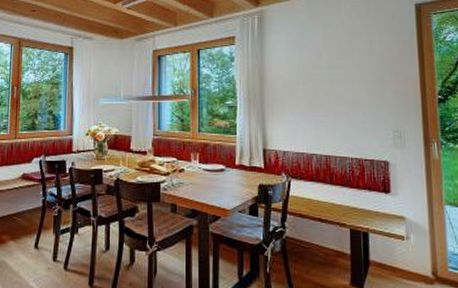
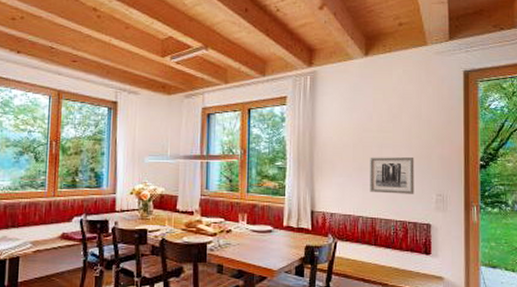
wall art: none [321,92,370,131] -> present [370,156,414,194]

